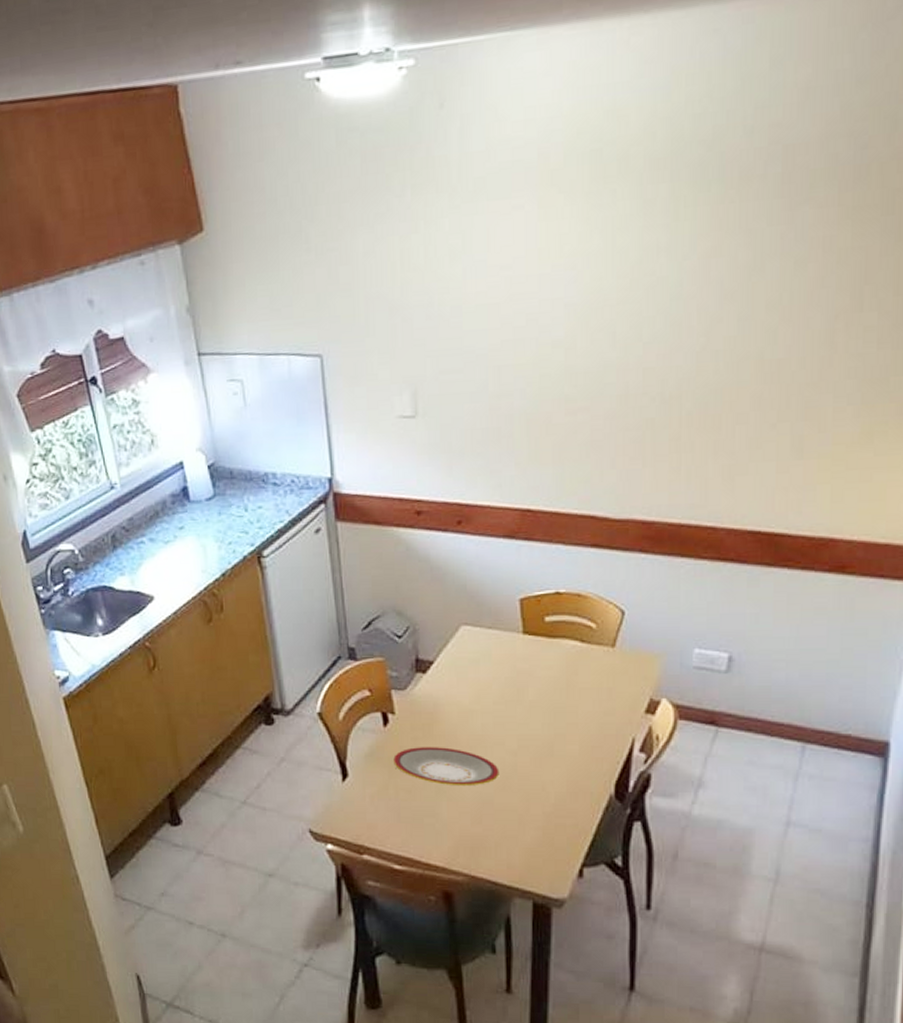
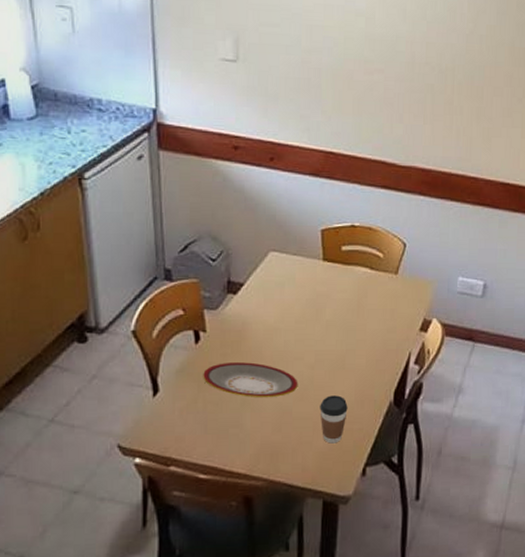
coffee cup: none [525,786,559,839] -> present [320,395,348,444]

